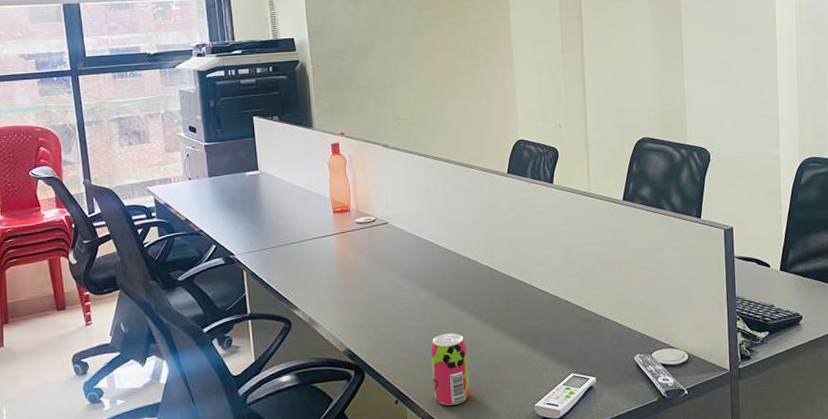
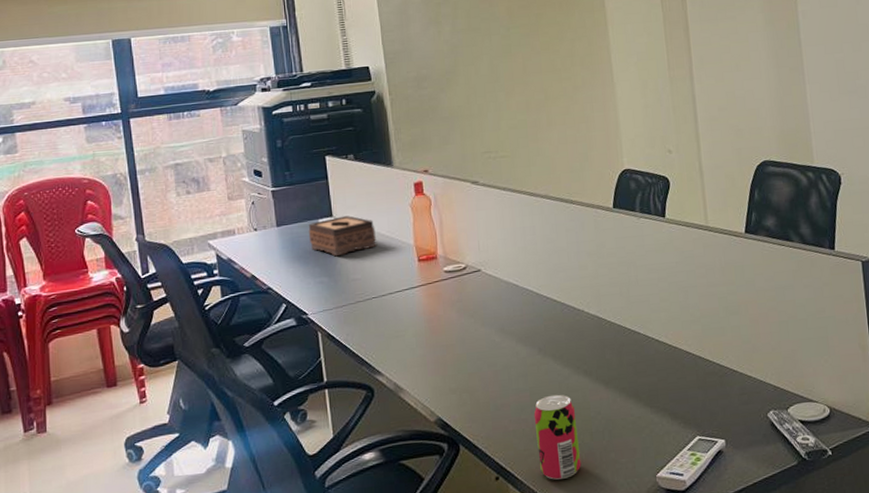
tissue box: none [236,170,297,206] -> present [308,215,377,257]

